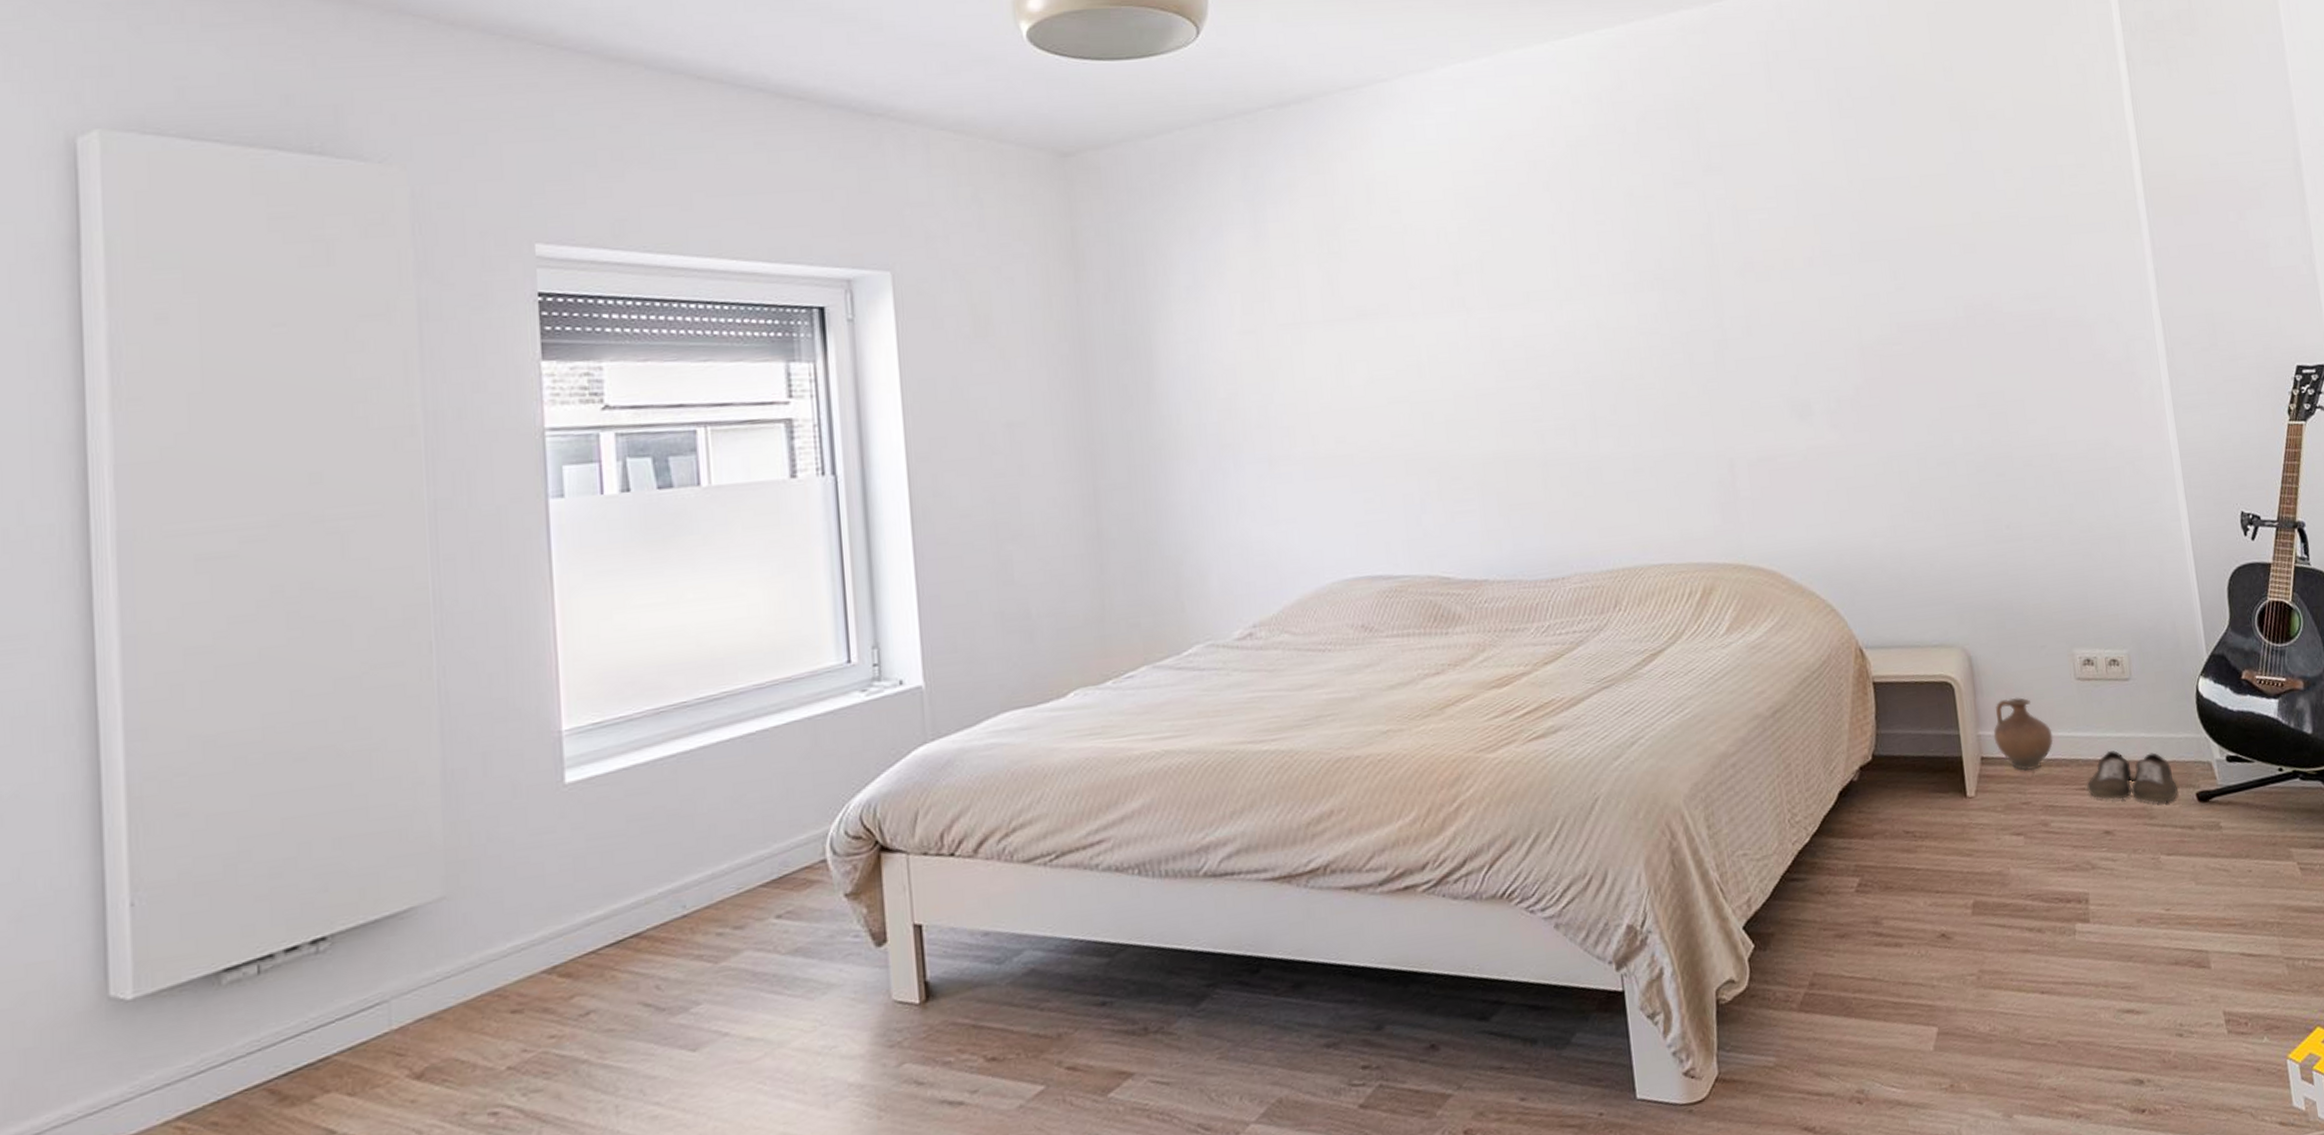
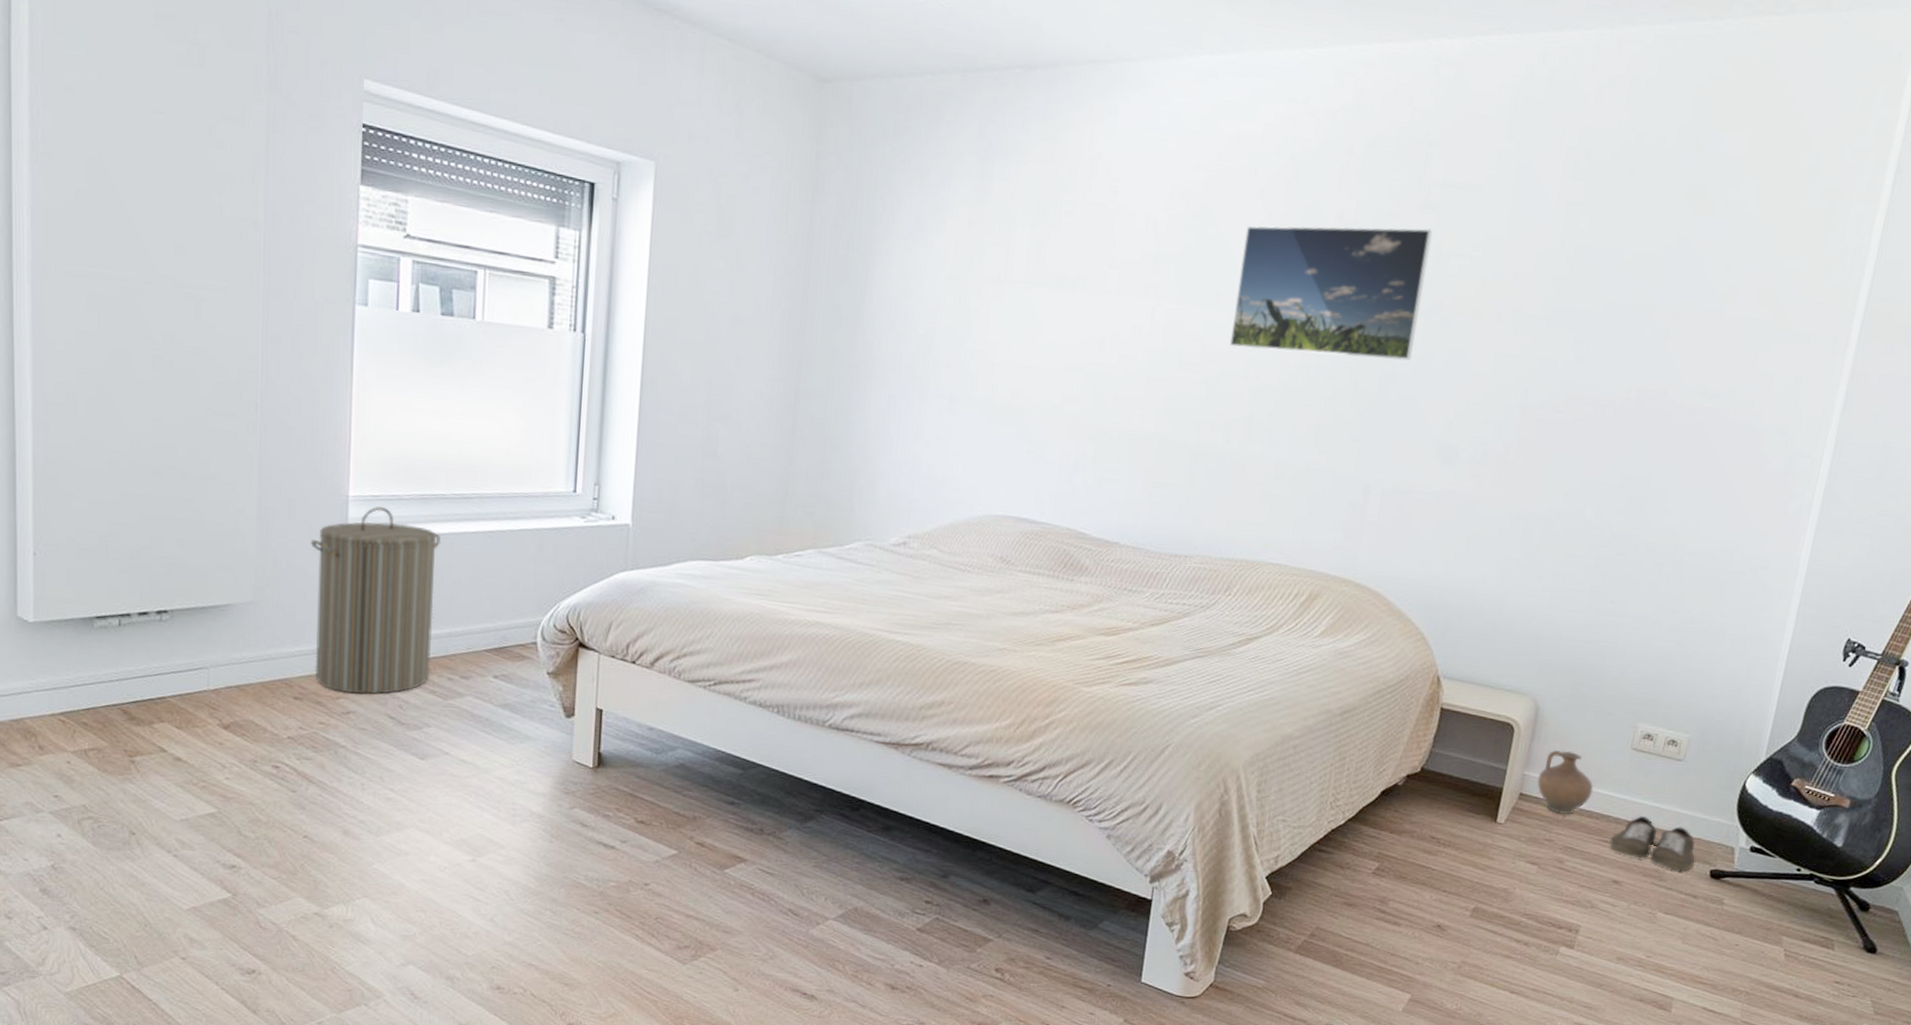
laundry hamper: none [516,735,692,988] -> present [310,507,441,695]
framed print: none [1540,190,1738,345] -> present [1229,225,1433,361]

